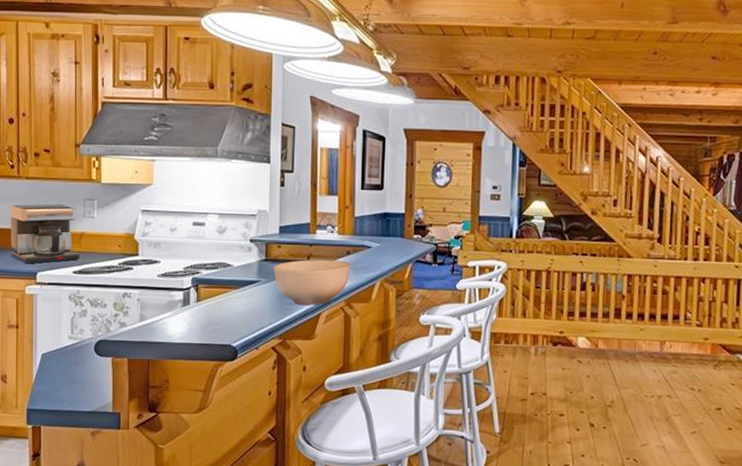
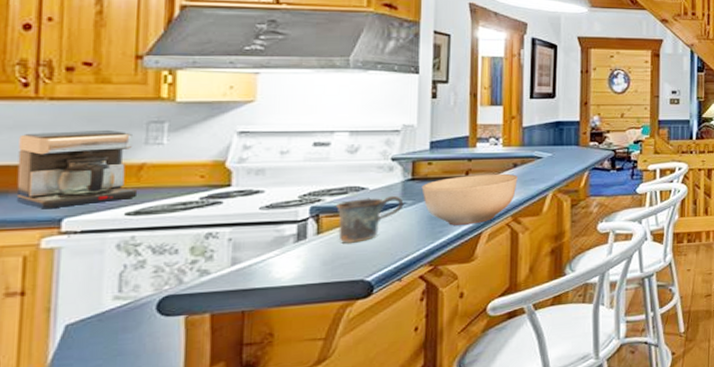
mug: none [209,273,260,313] -> present [335,195,404,244]

